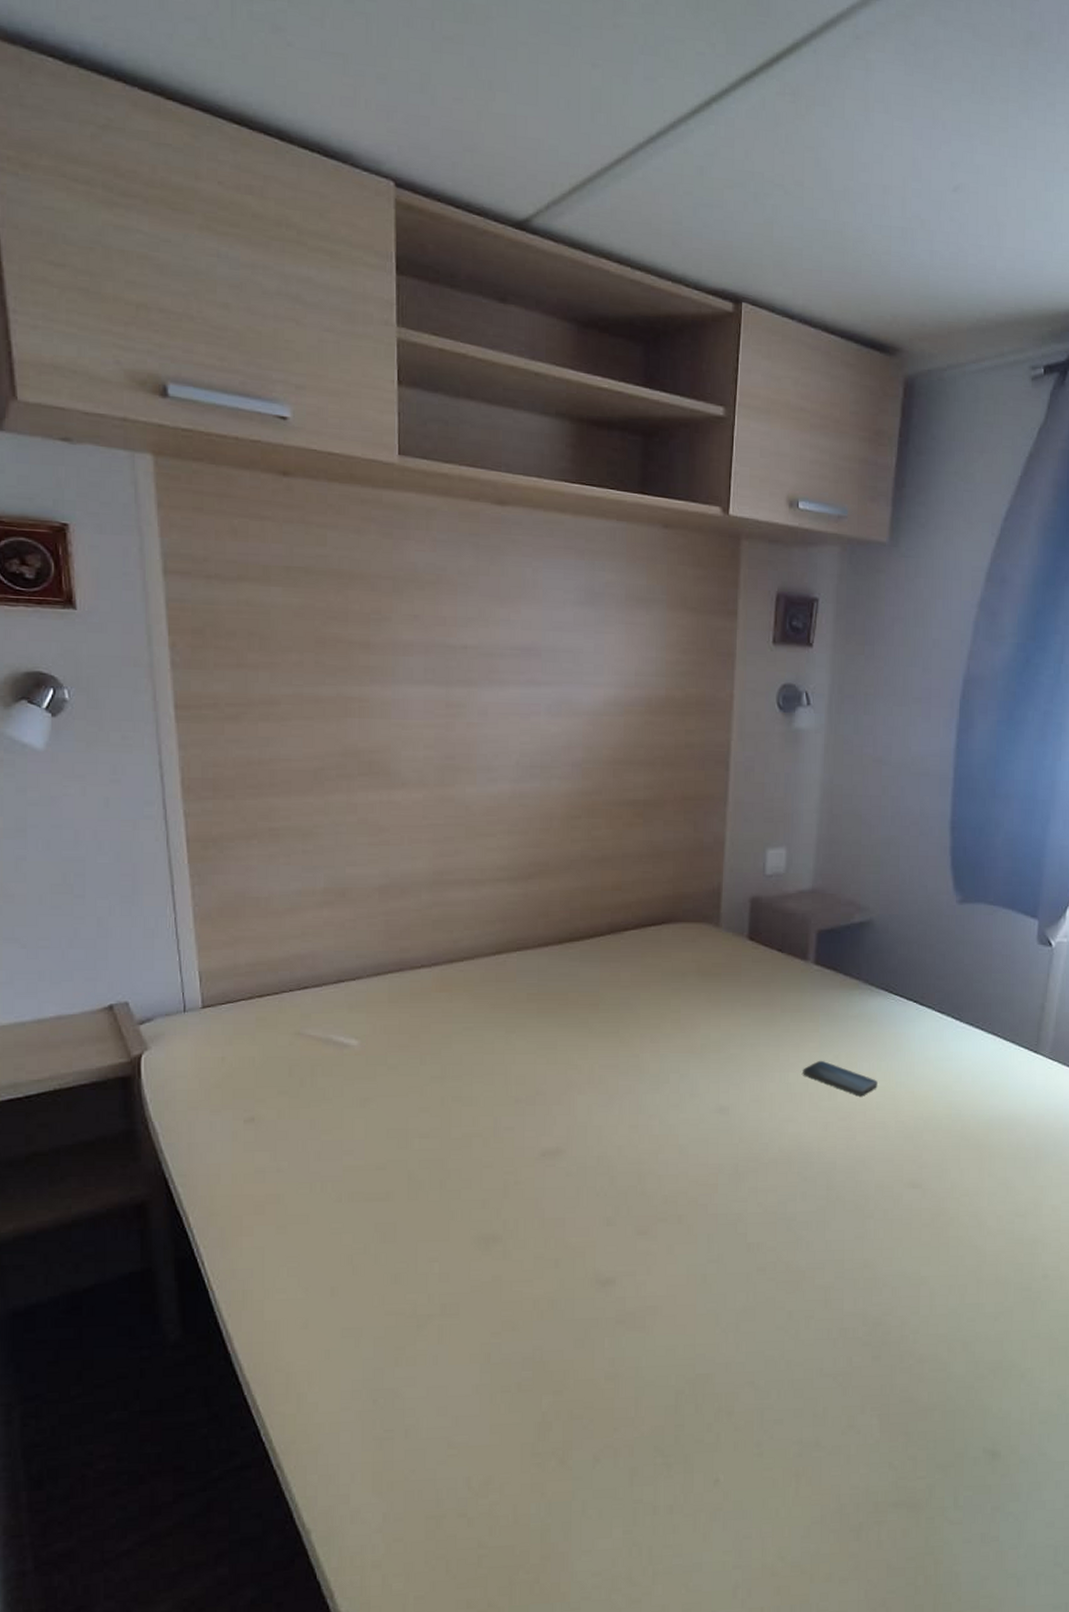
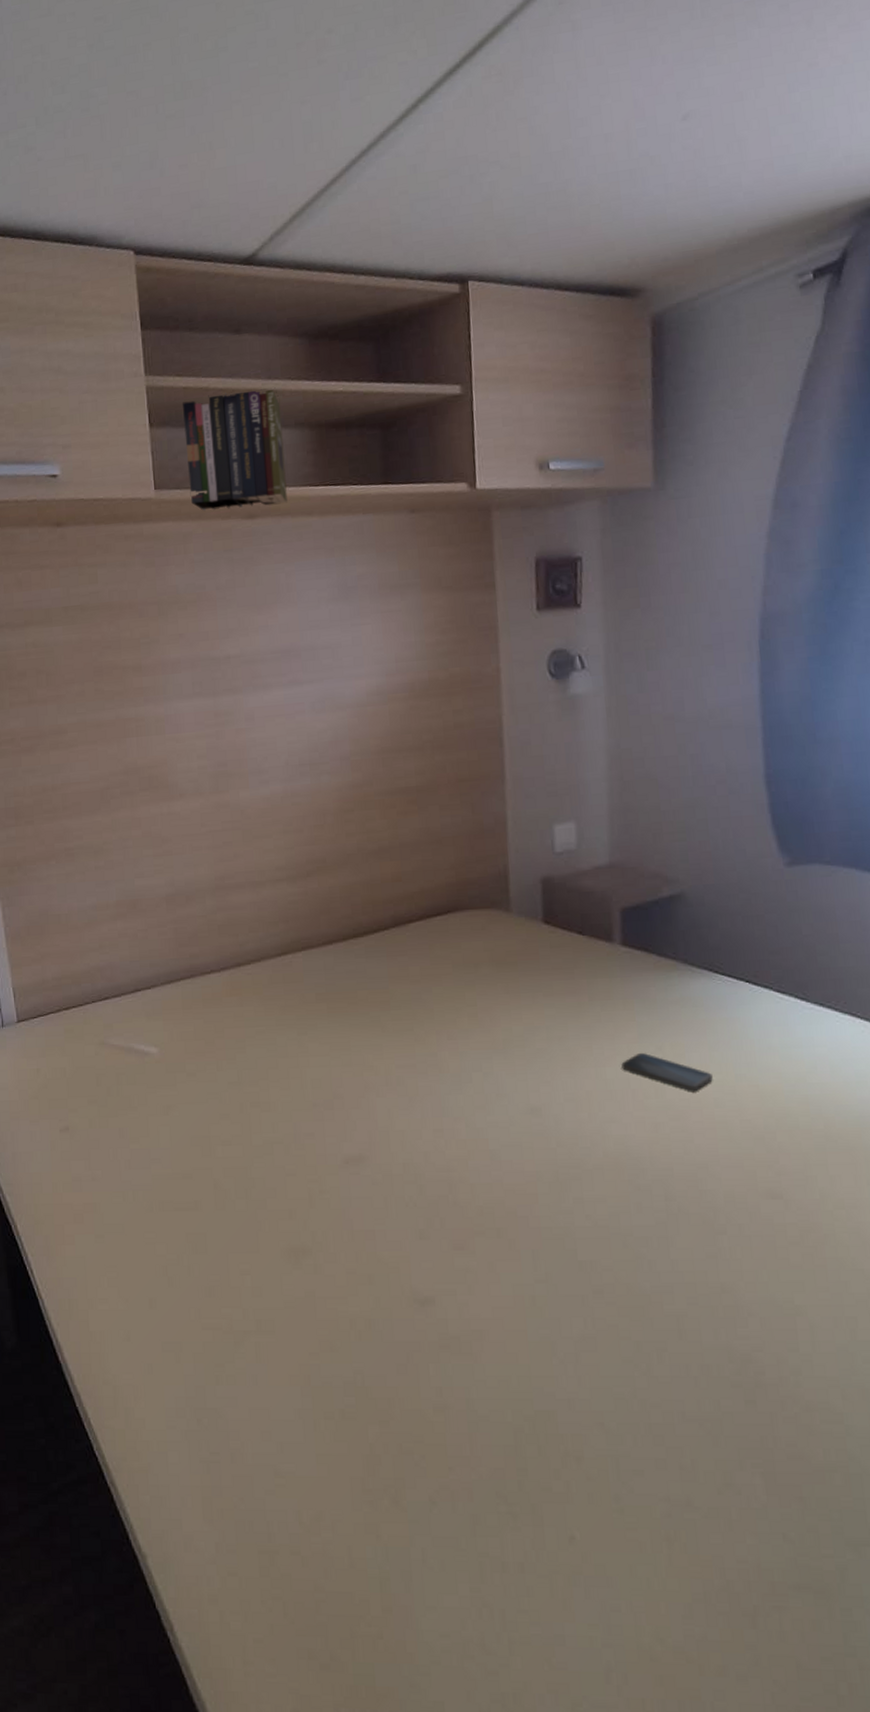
books: none [436,363,542,496] -> present [182,387,288,512]

